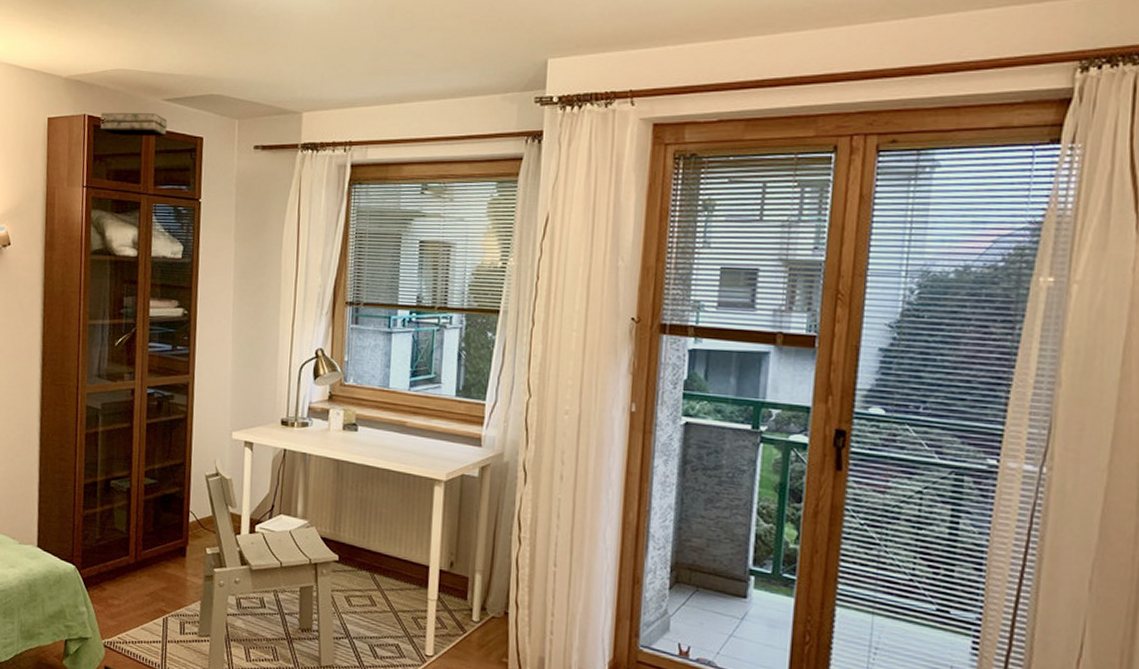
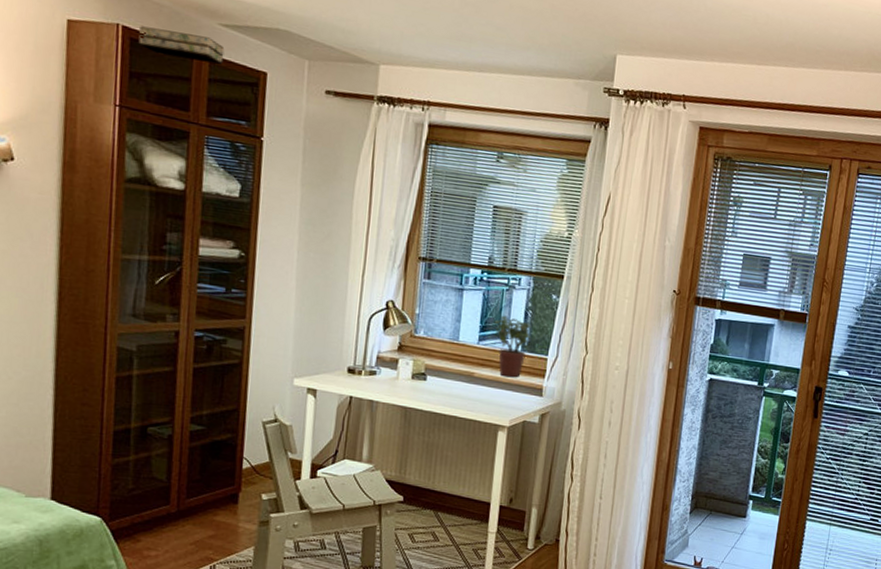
potted plant: none [425,359,466,426] -> present [494,316,531,378]

